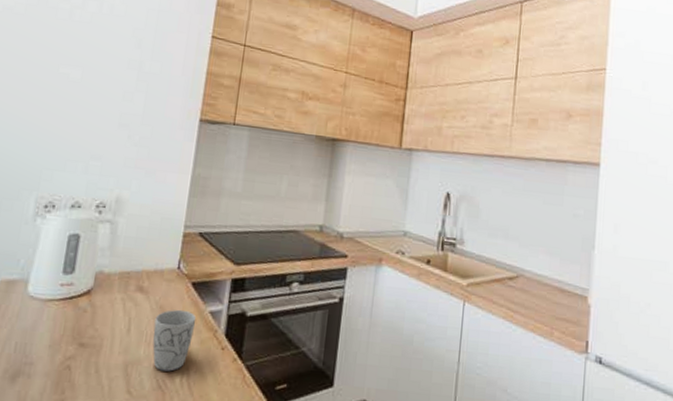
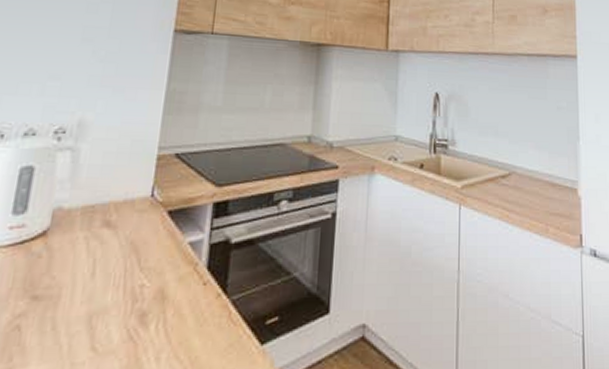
mug: present [152,309,196,372] -> none [122,243,174,318]

